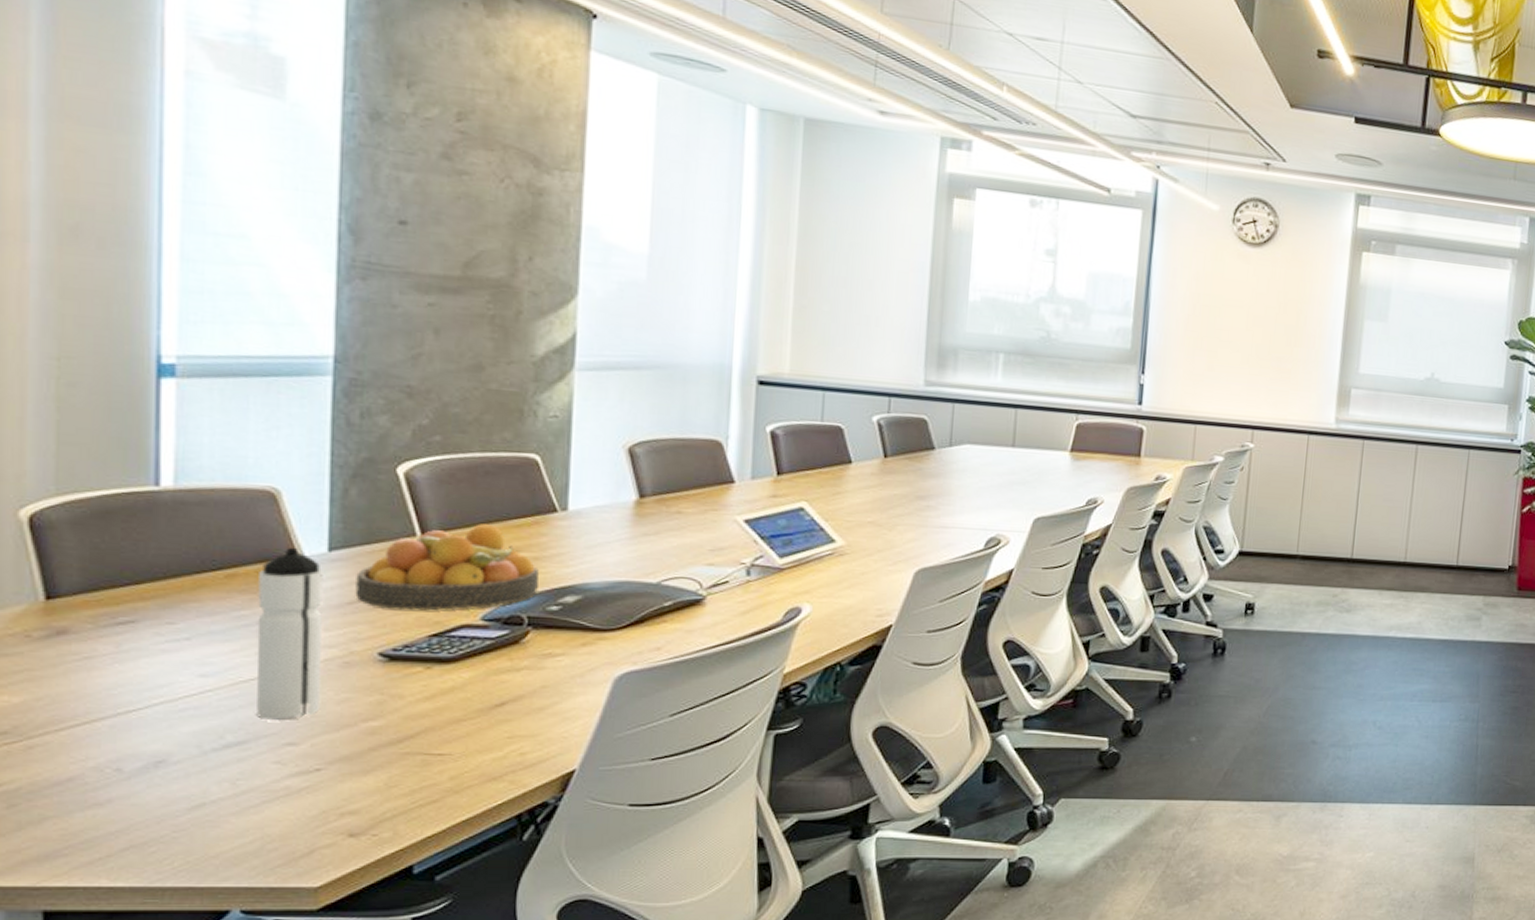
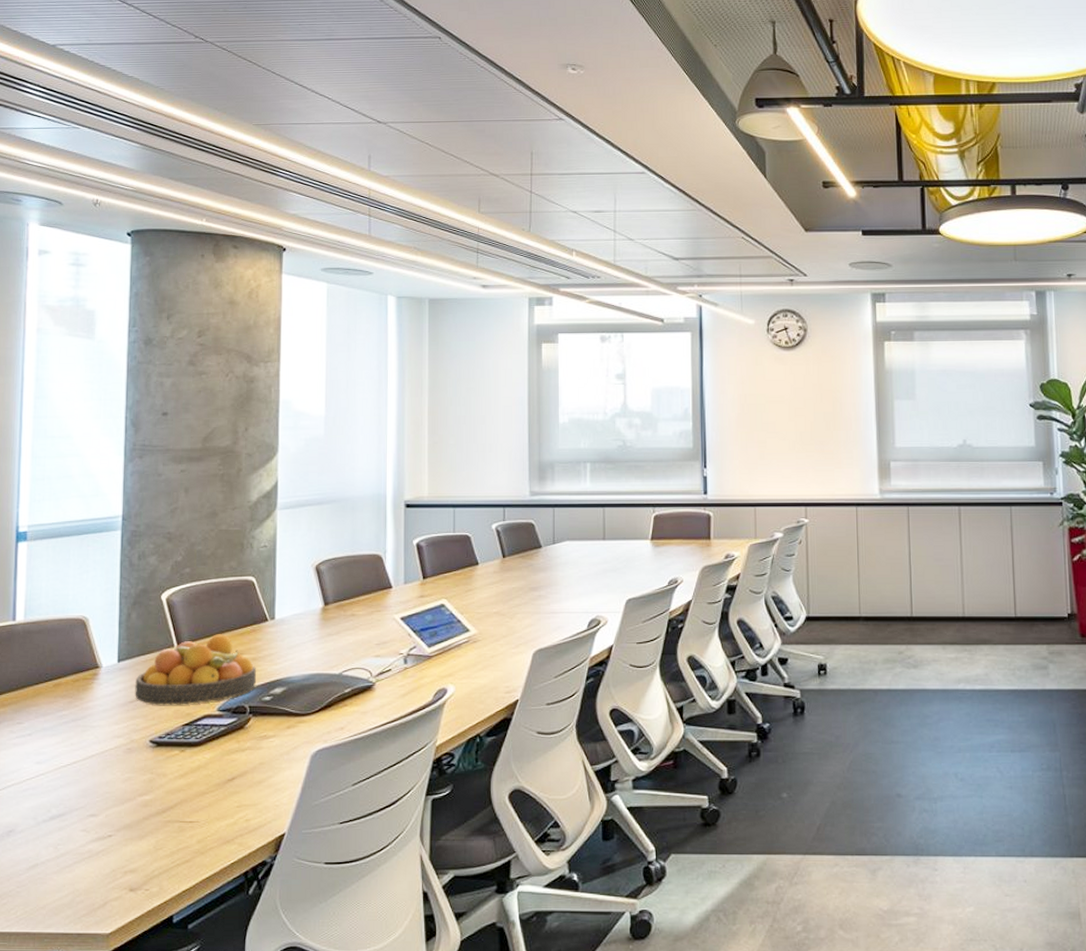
water bottle: present [256,547,324,720] -> none [71,660,115,796]

